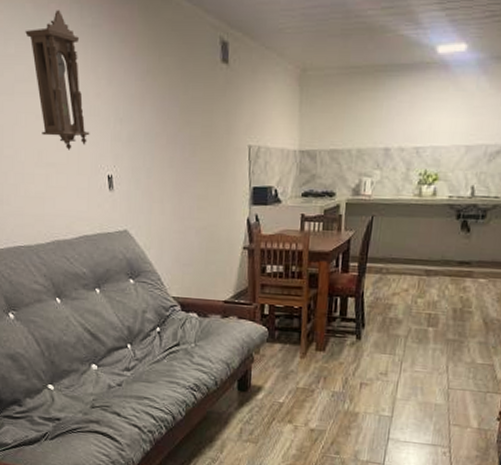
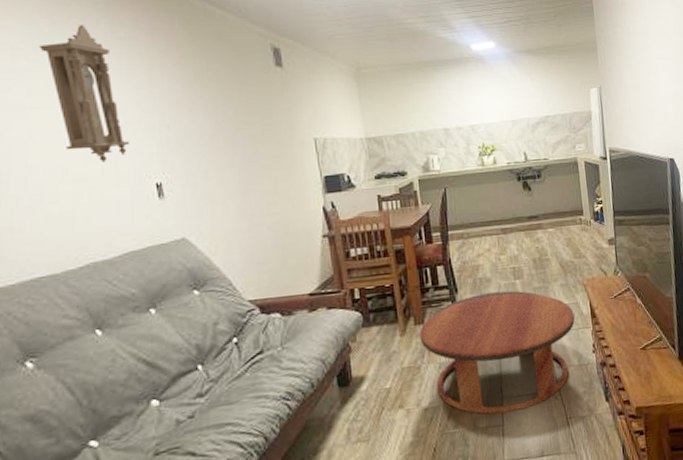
coffee table: none [318,334,486,456] -> present [419,290,575,415]

